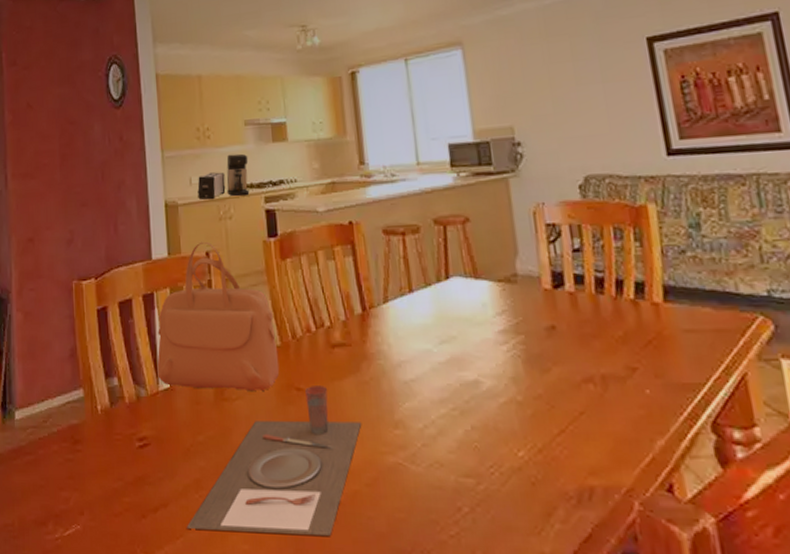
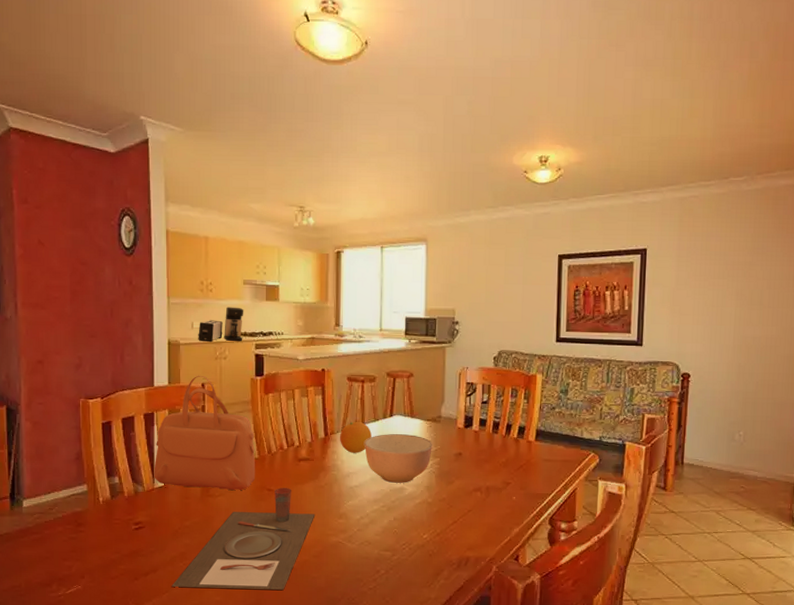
fruit: none [382,288,425,333] -> present [340,421,372,453]
bowl: none [416,303,512,374] -> present [364,434,433,483]

